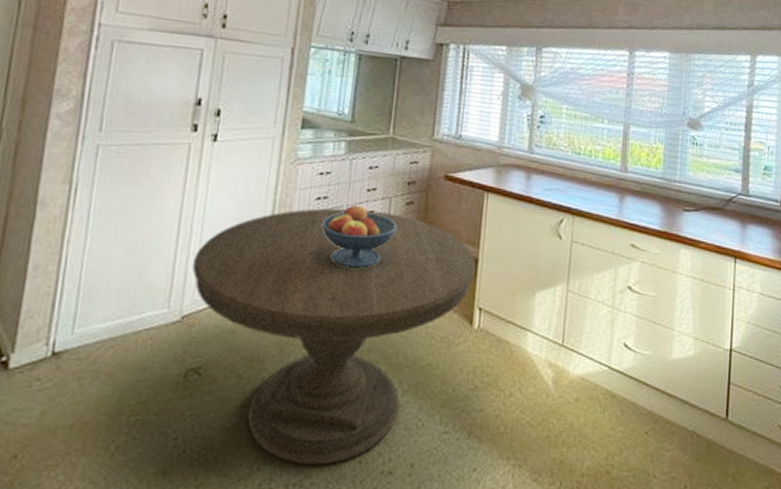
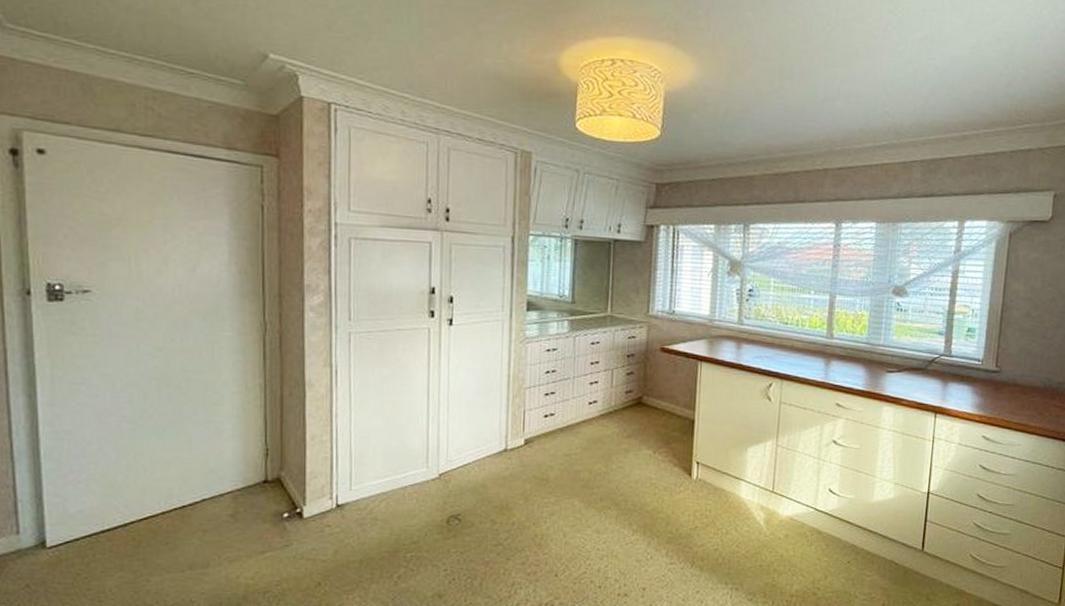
dining table: present [192,208,476,466] -> none [443,380,692,590]
fruit bowl: present [321,203,397,269] -> none [552,375,619,431]

